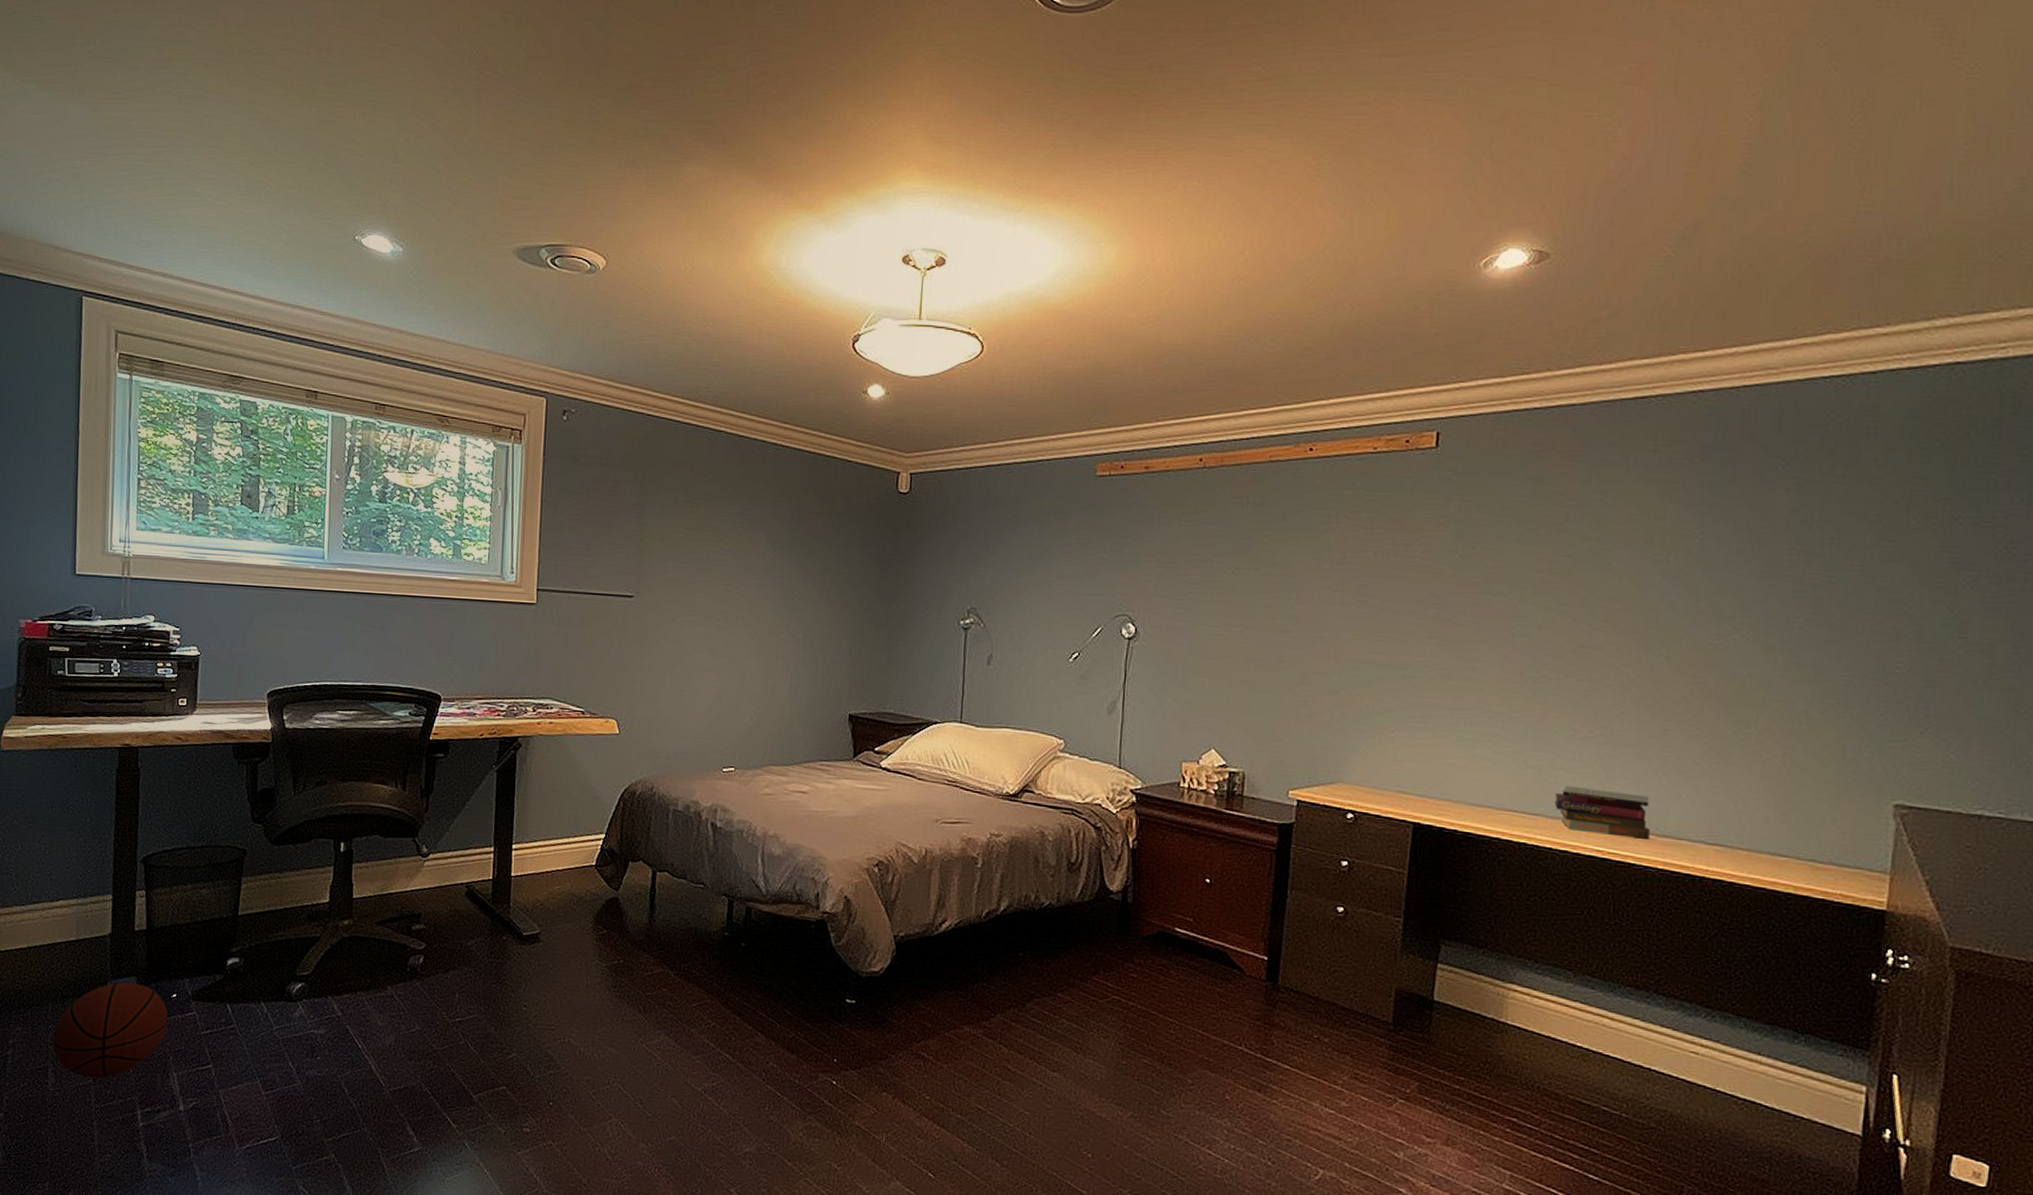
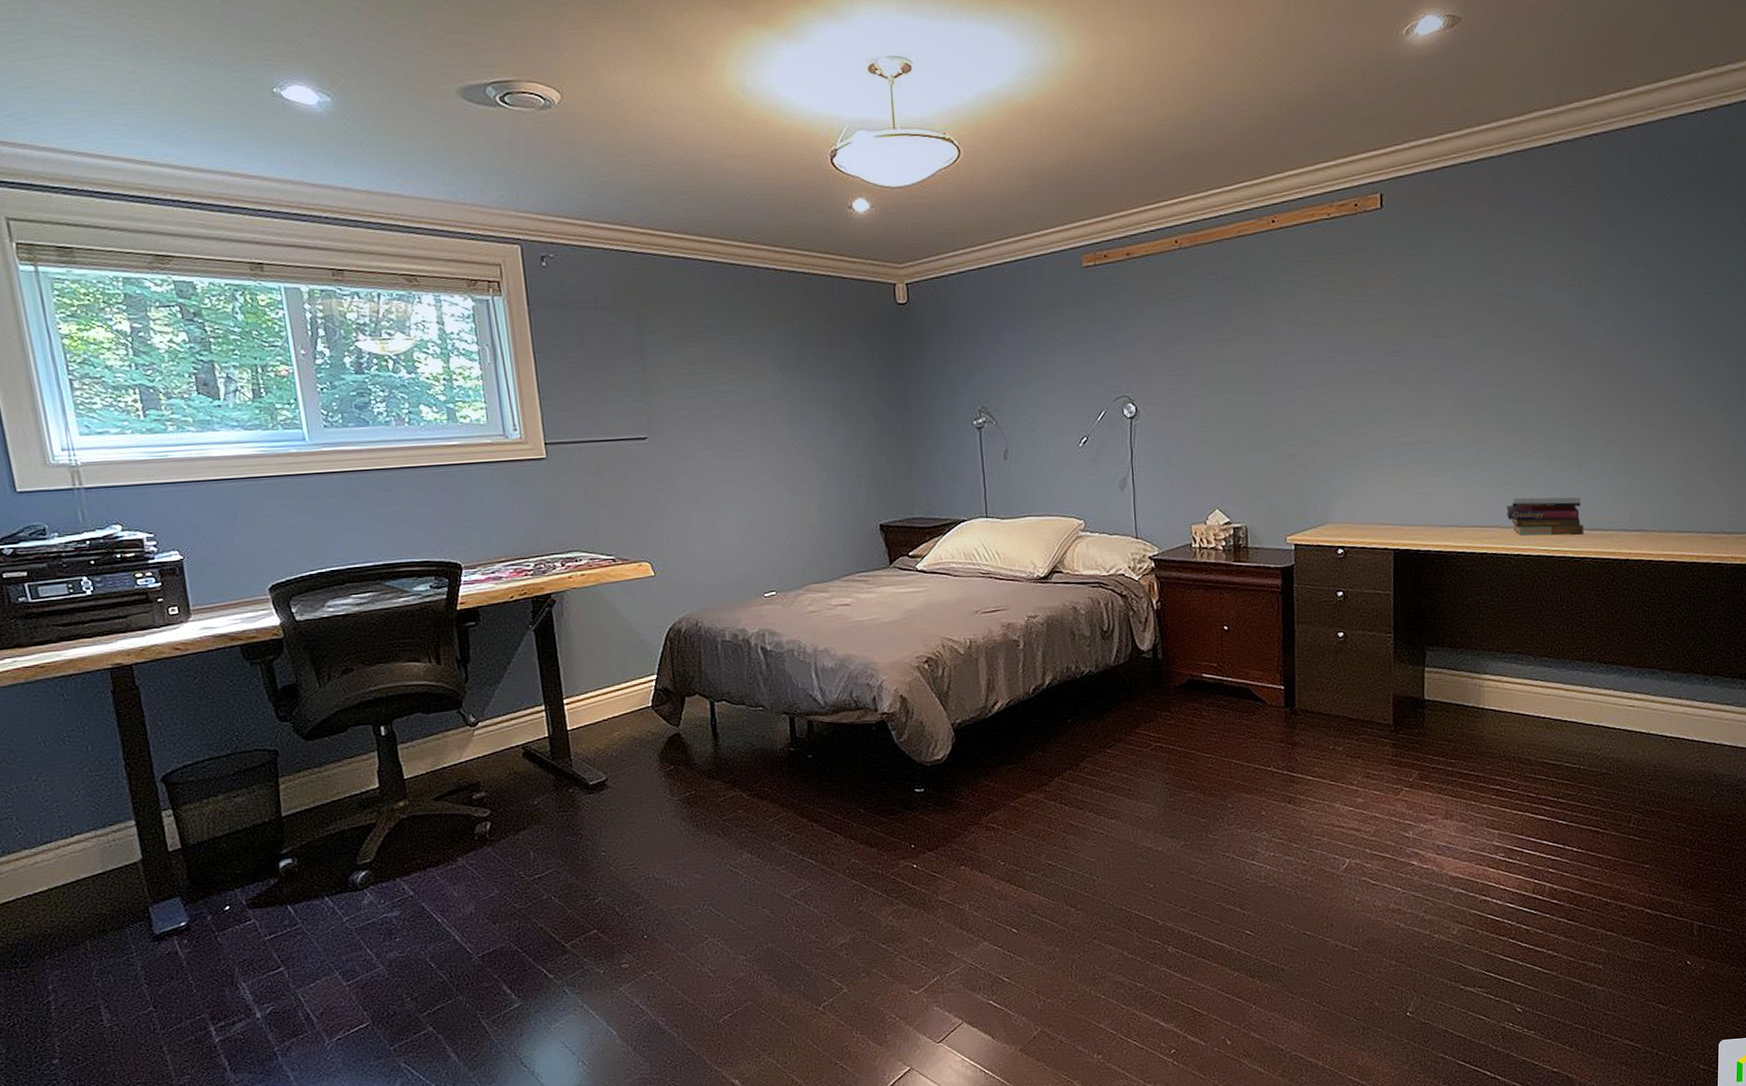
basketball: present [53,982,168,1078] -> none [98,903,226,1006]

